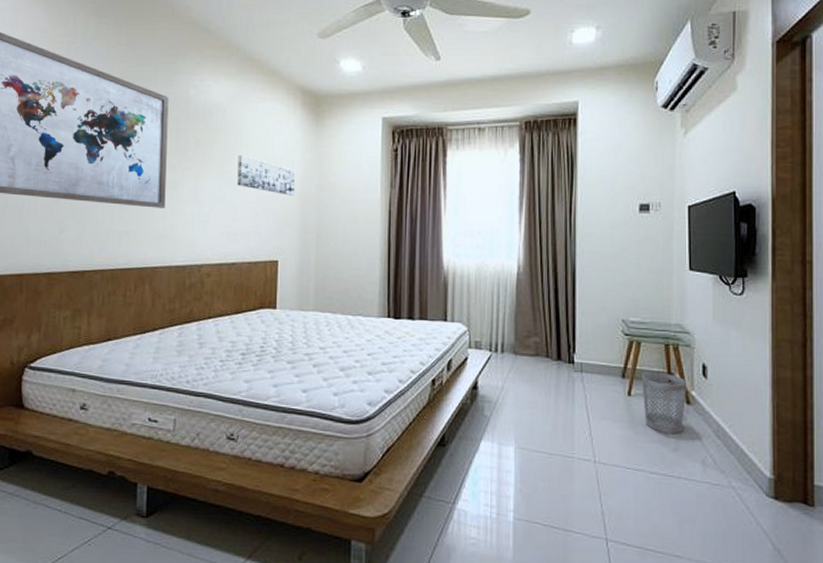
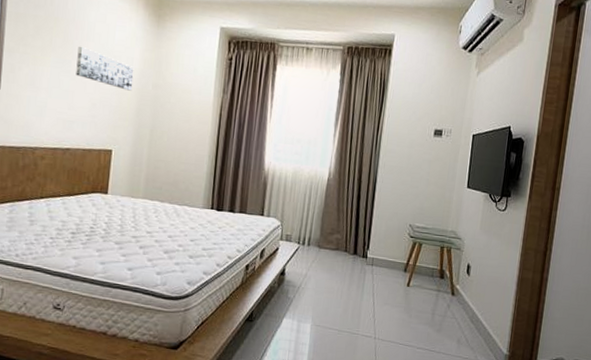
wastebasket: present [642,371,687,435] -> none [418,268,454,319]

